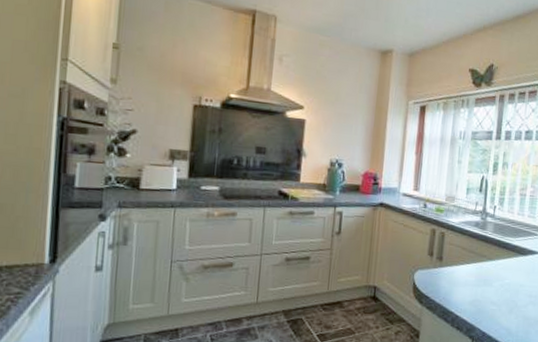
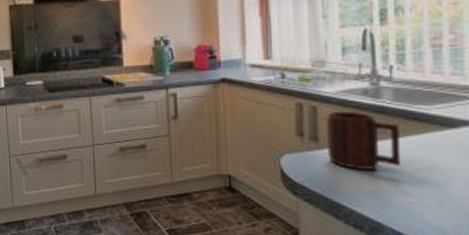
mug: none [447,237,494,285] -> present [327,111,401,170]

